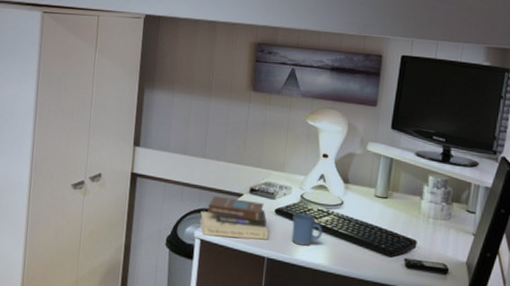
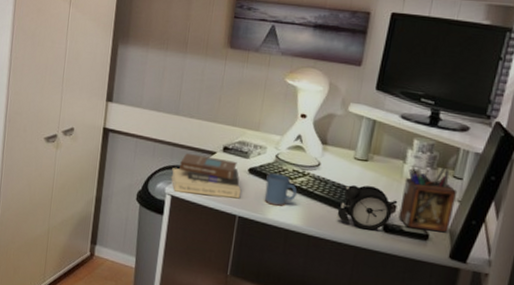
alarm clock: none [361,222,418,267] -> present [336,185,398,231]
desk organizer: none [419,201,472,266] -> present [398,166,458,233]

